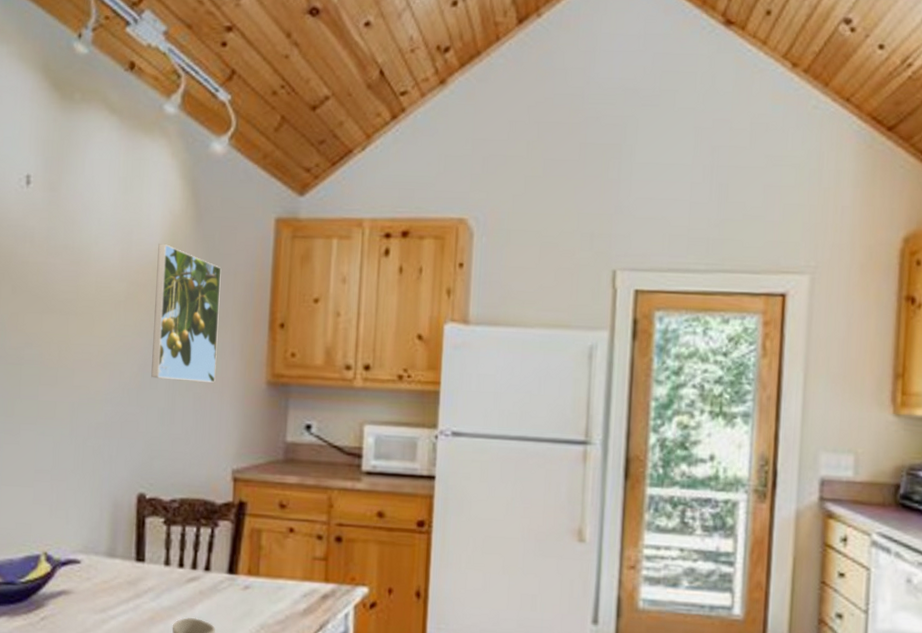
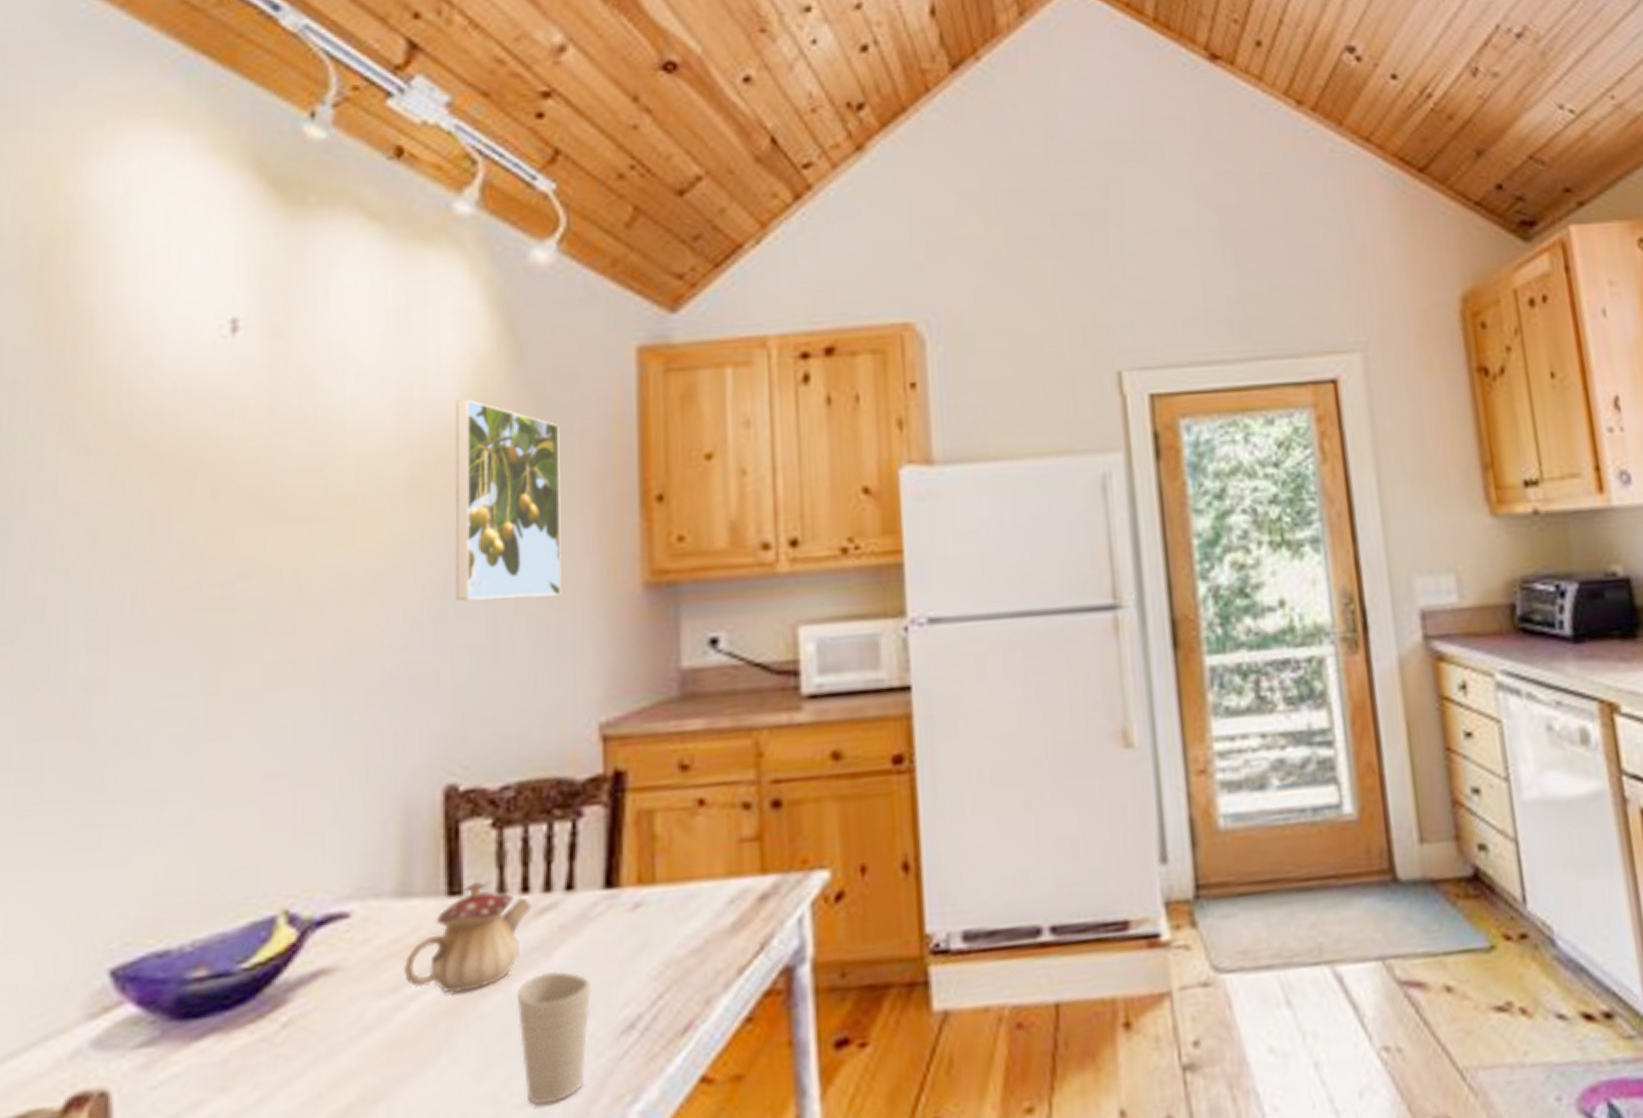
teapot: none [108,555,184,620] -> present [402,881,531,993]

